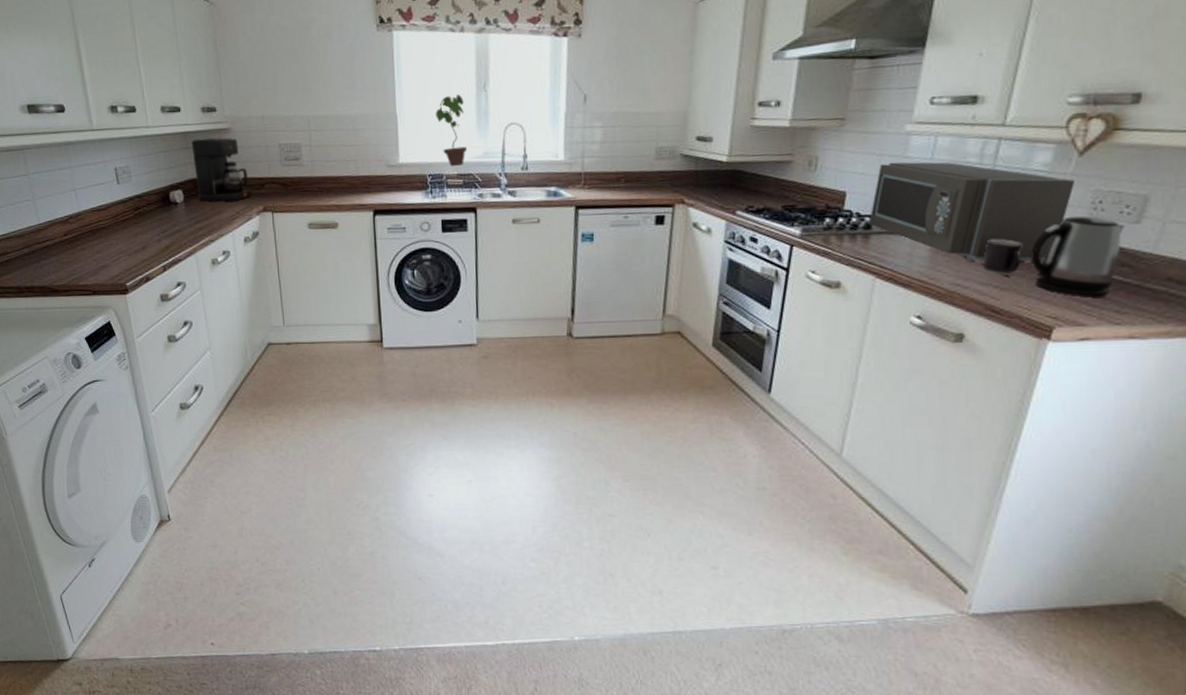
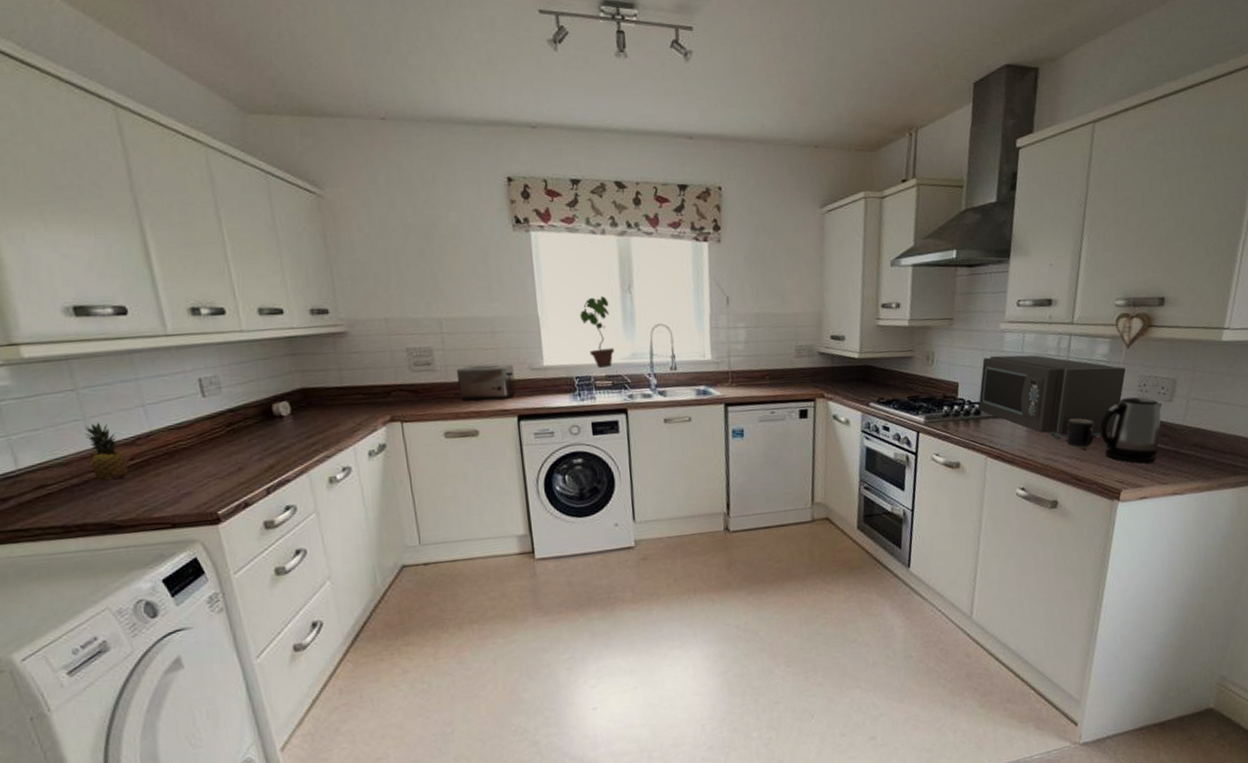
fruit: none [33,203,63,252] -> present [85,423,129,481]
coffee maker: present [191,137,252,202] -> none [298,342,376,414]
toaster: none [320,160,373,195] -> present [456,364,516,401]

